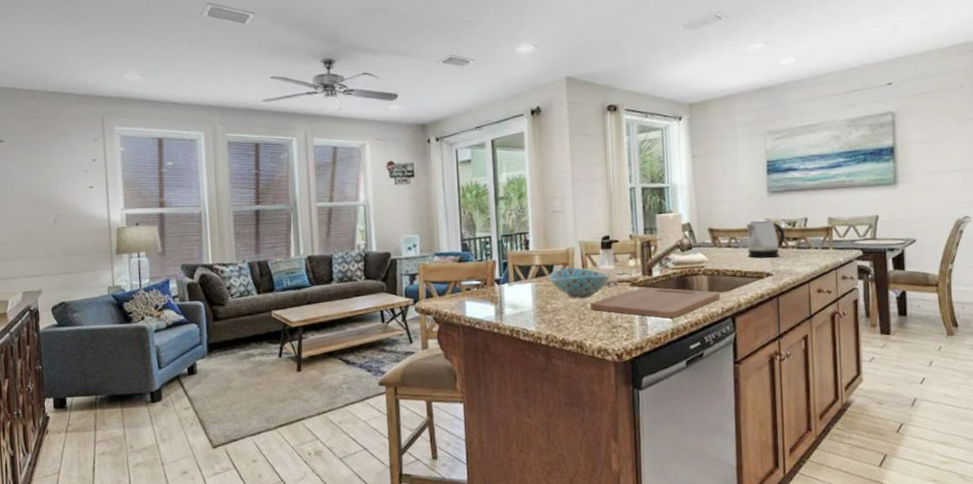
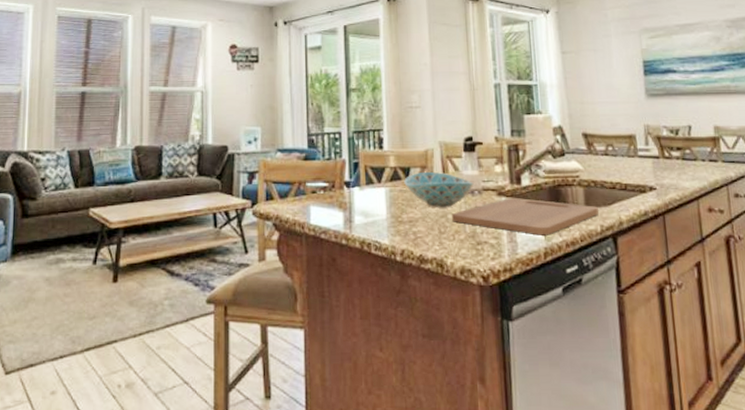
kettle: present [747,219,785,259] -> none [624,125,668,170]

